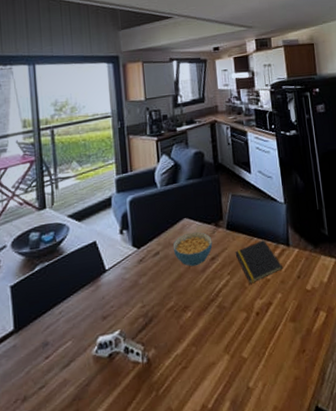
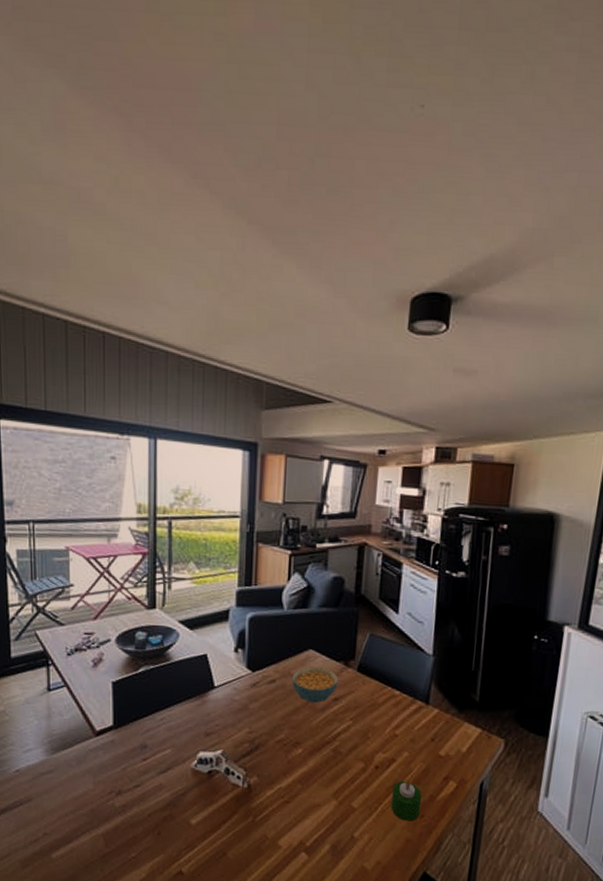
notepad: present [235,239,283,284] -> none [362,690,417,735]
candle: none [274,317,302,360] -> present [391,777,422,822]

